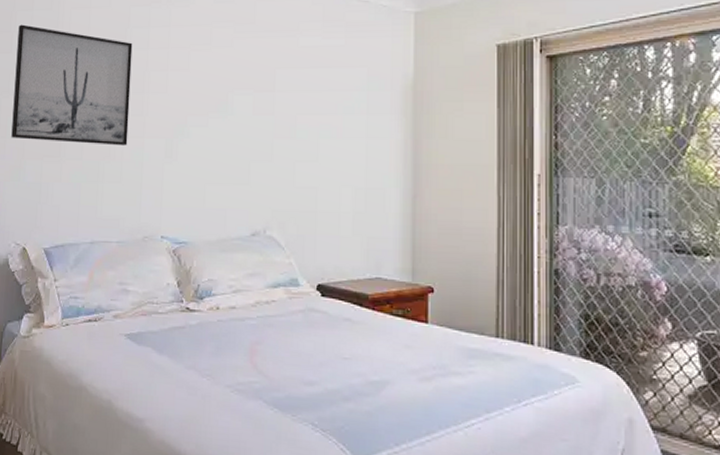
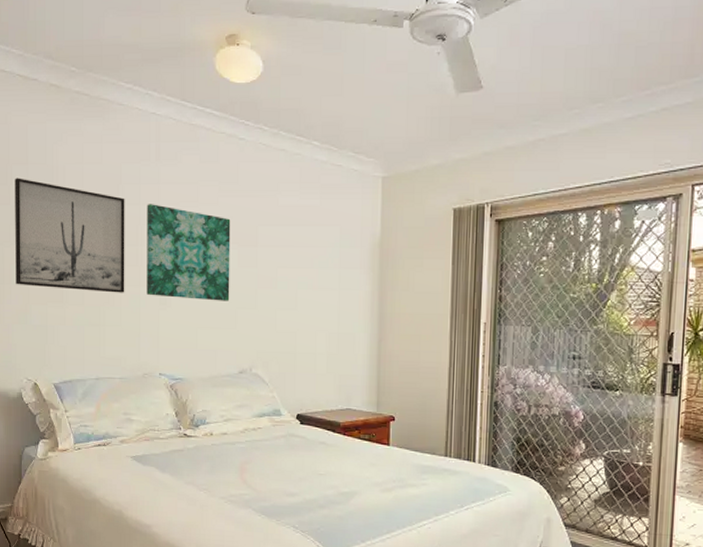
wall art: none [151,48,246,153] -> present [146,204,231,301]

